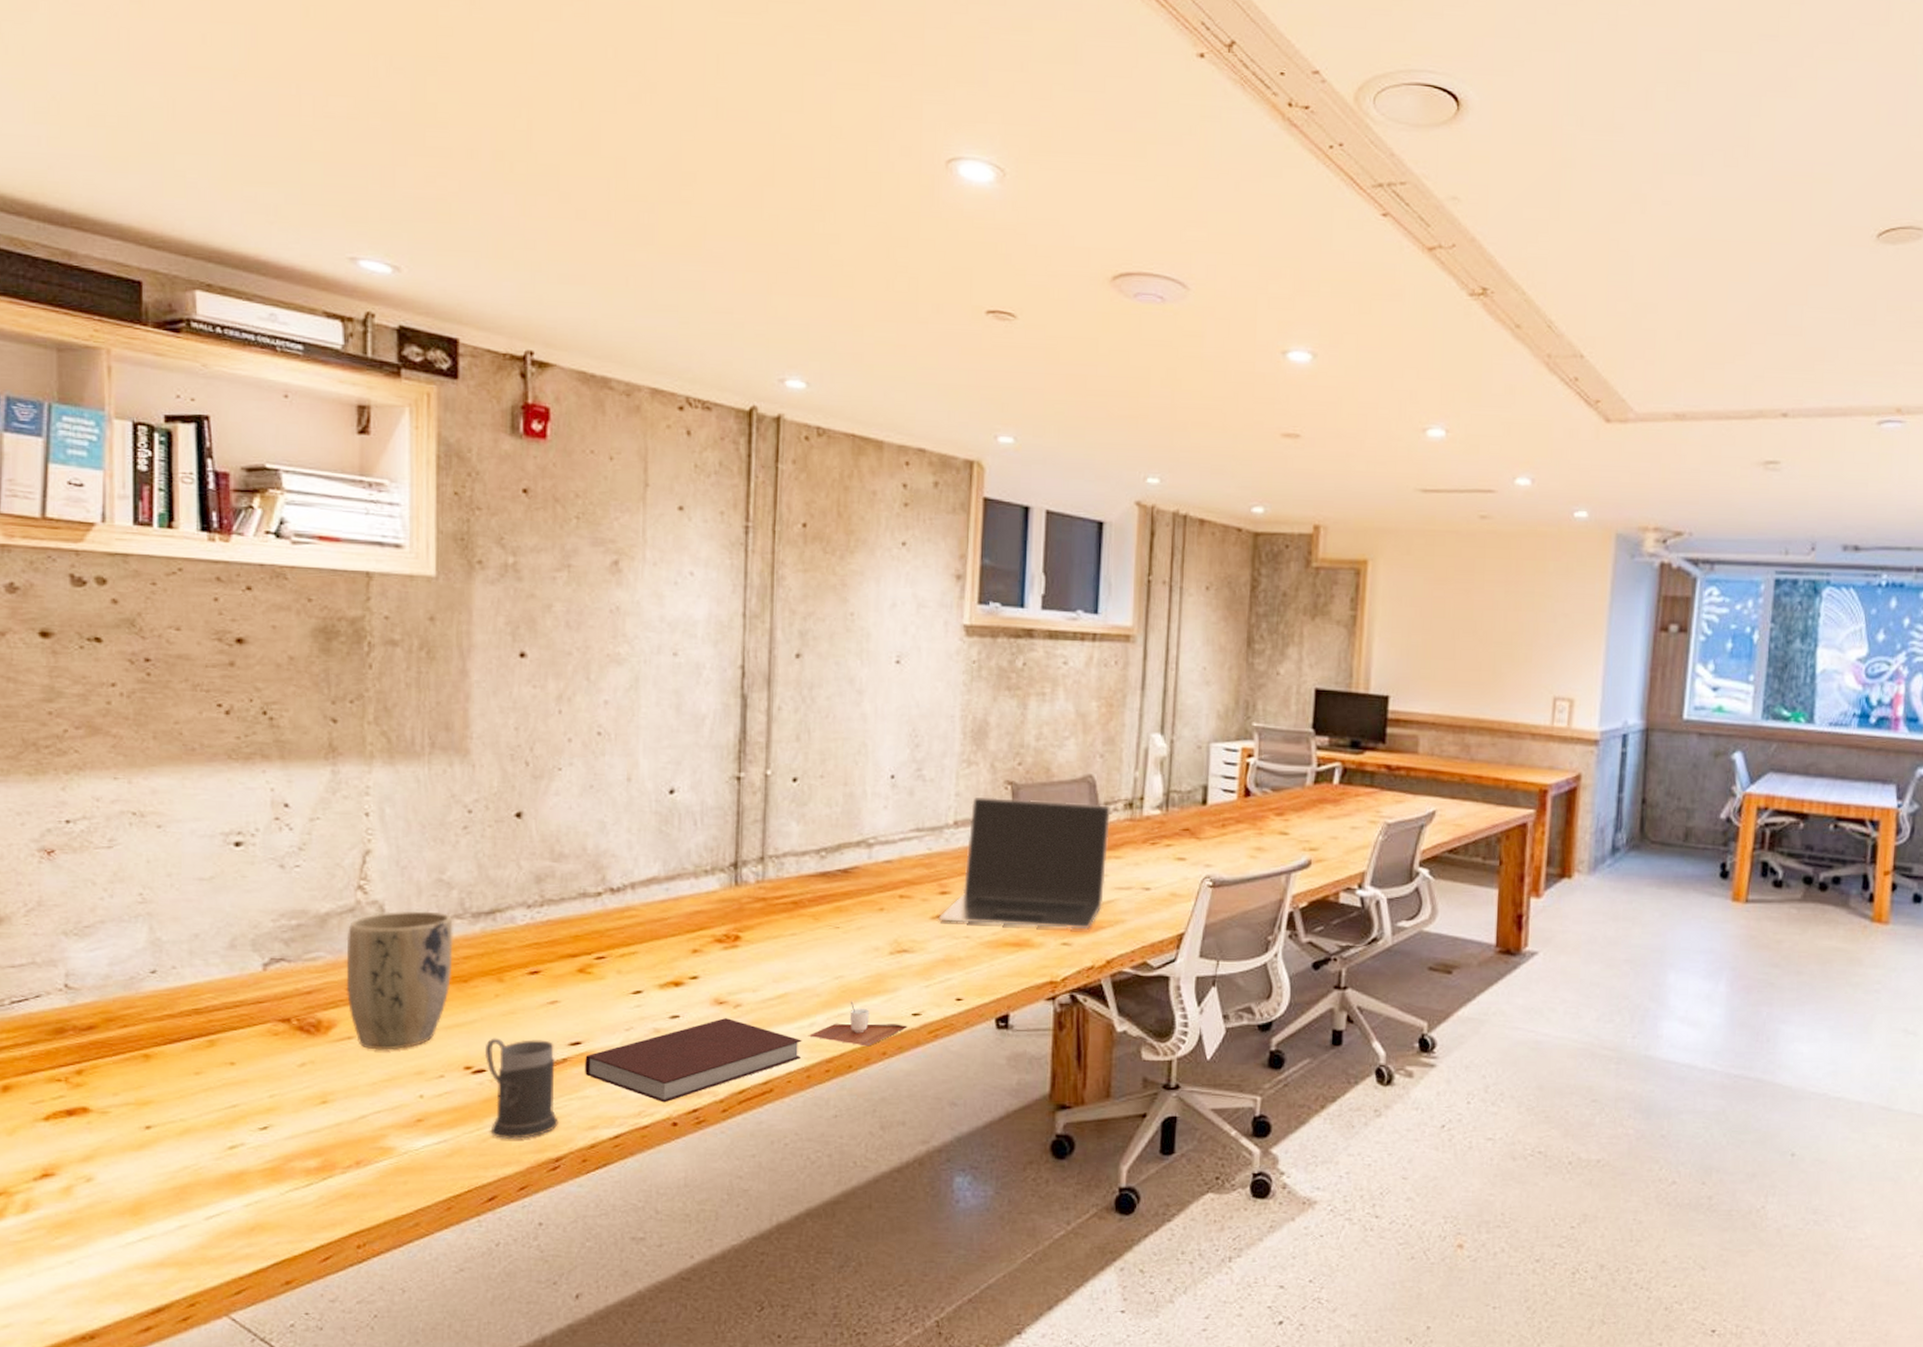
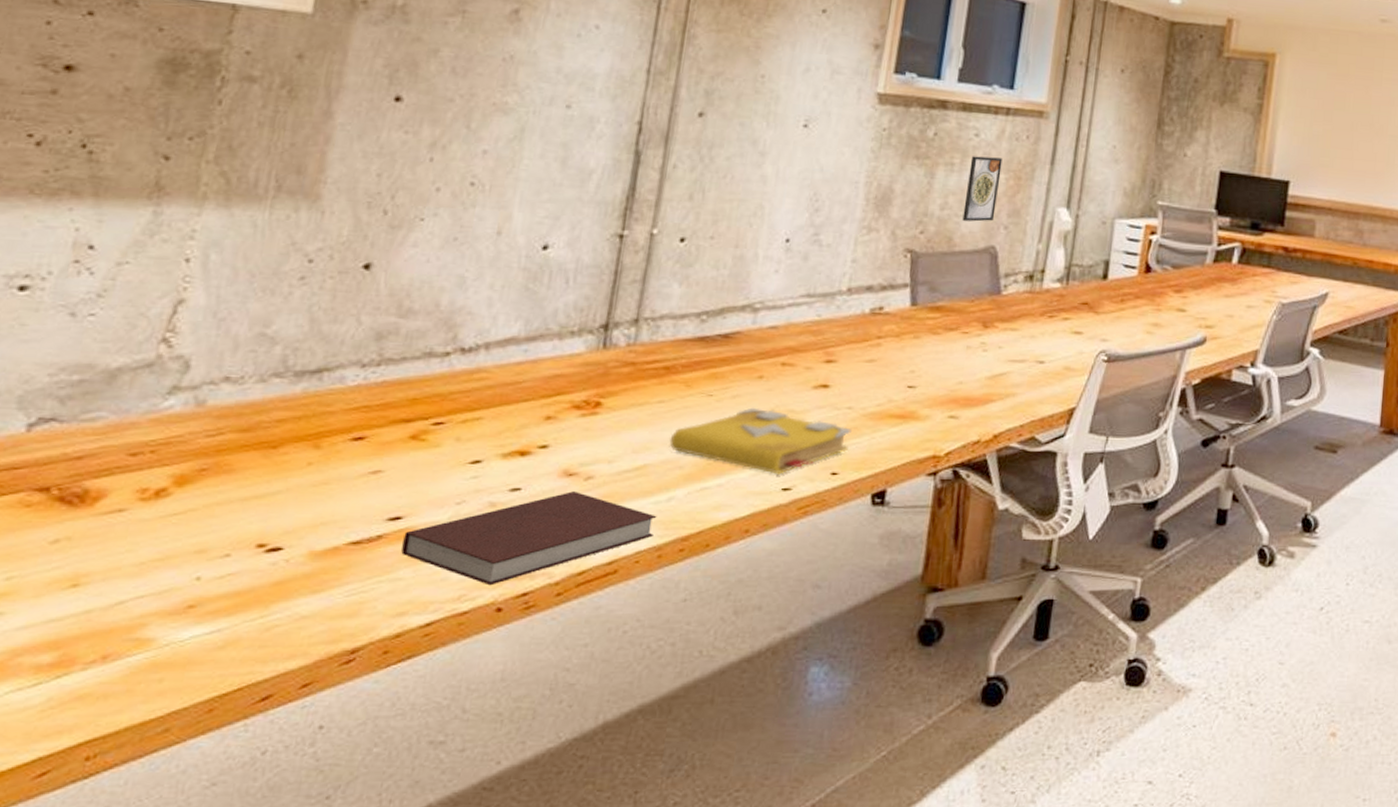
plant pot: present [346,910,453,1050] -> none [126,367,271,525]
mug: present [484,1038,558,1140] -> none [276,511,370,629]
spell book: none [805,938,971,1001] -> present [669,407,852,475]
cup: present [809,1001,908,1047] -> none [665,474,776,524]
laptop: present [938,796,1110,929] -> none [820,263,1010,402]
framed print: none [1058,684,1093,751] -> present [962,156,1003,222]

